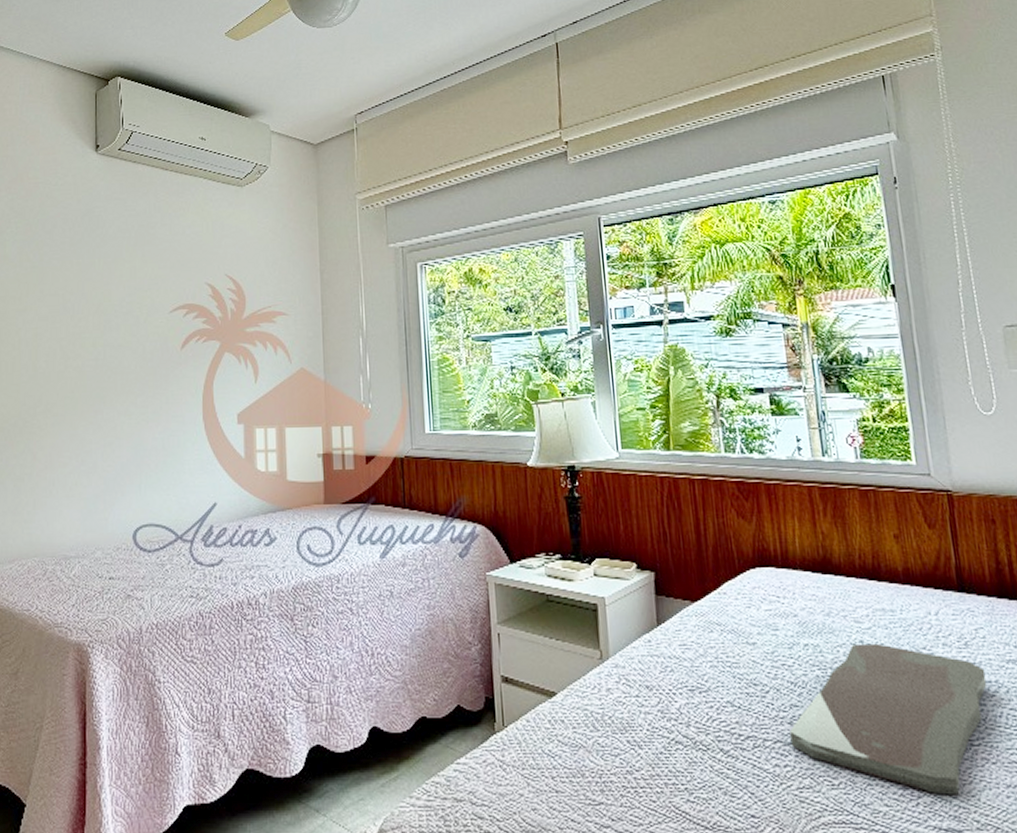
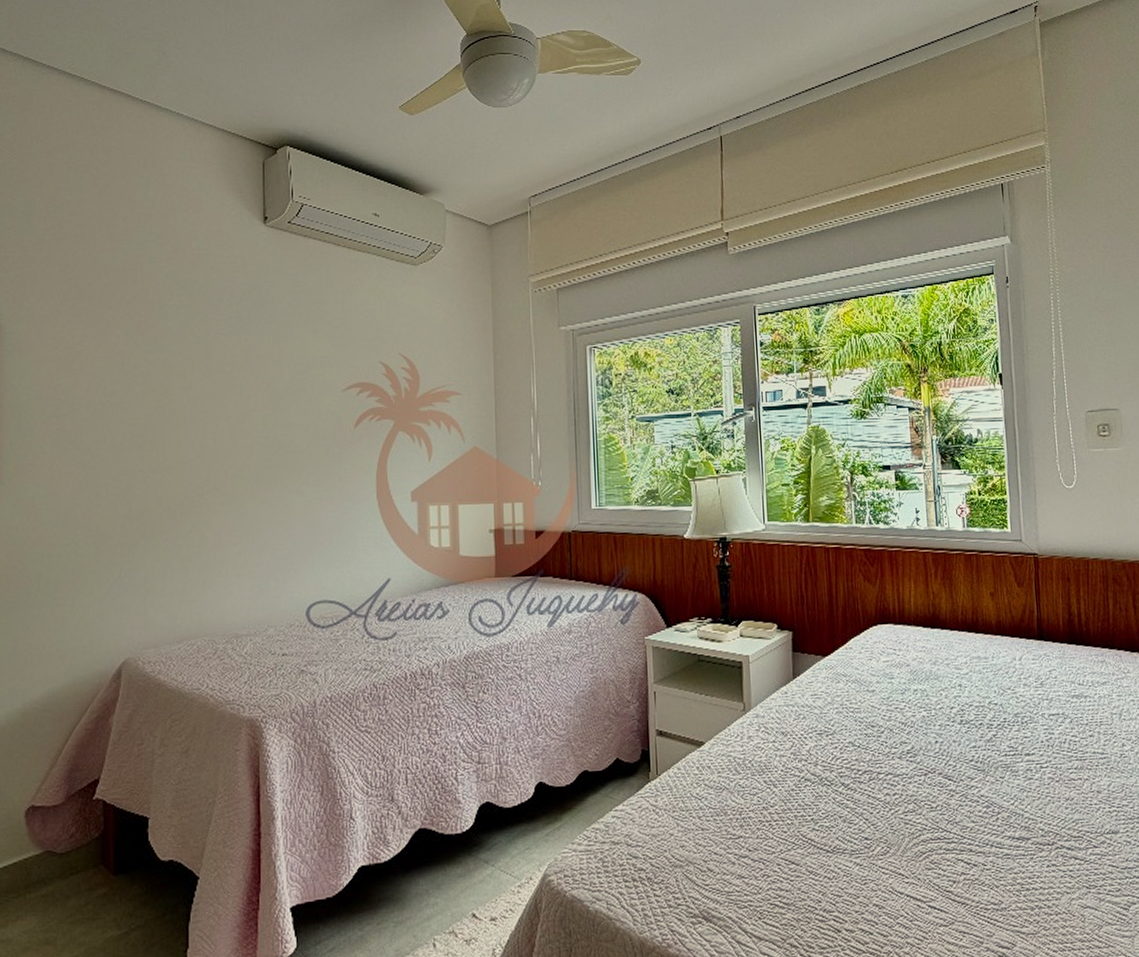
serving tray: present [789,643,988,795] -> none [899,686,1056,810]

